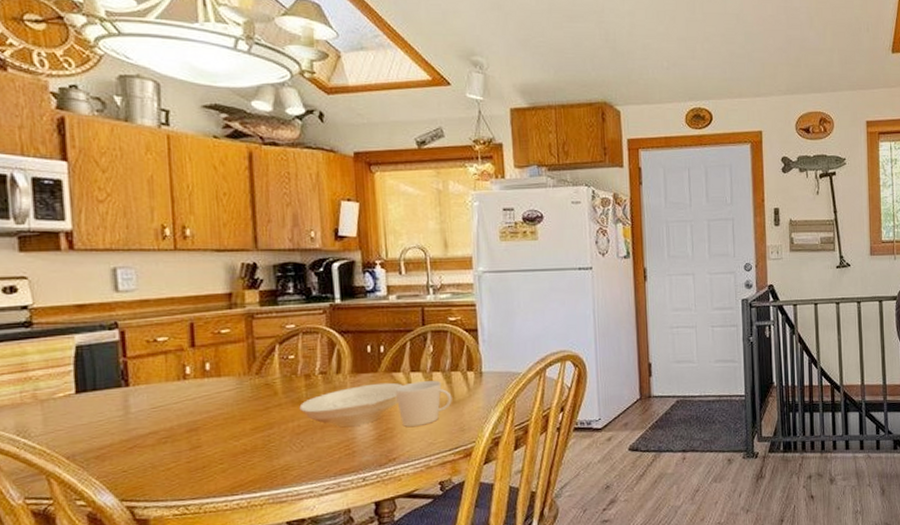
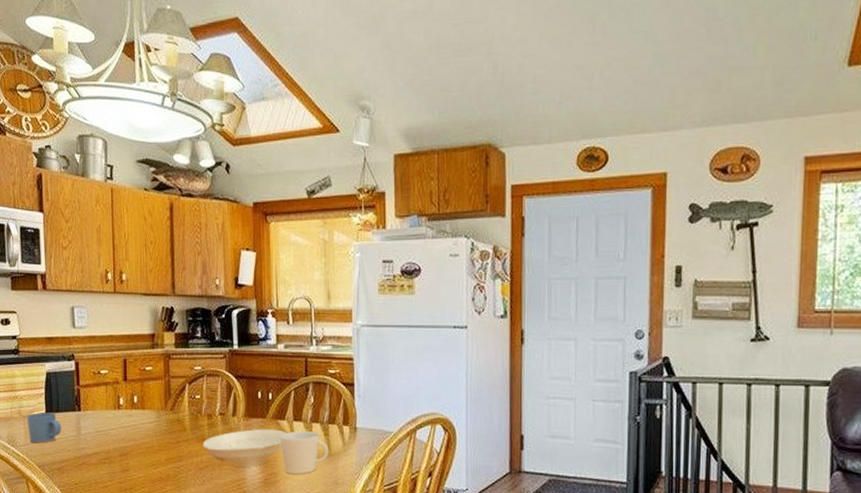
mug: none [45,391,101,432] -> present [26,412,62,444]

